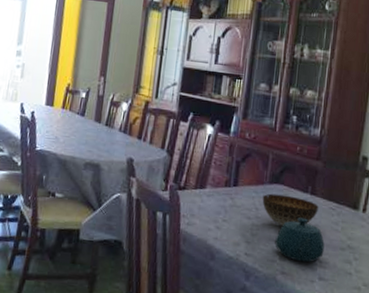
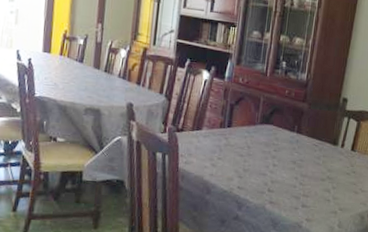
bowl: present [262,193,319,226] -> none [253,133,304,162]
teapot: present [275,217,325,263] -> none [264,153,308,193]

